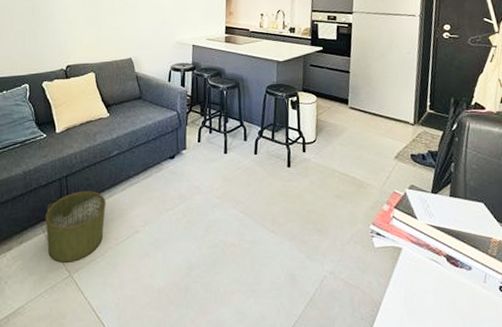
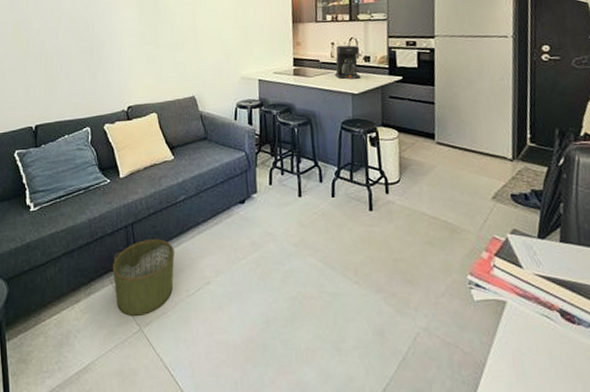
coffee maker: none [263,16,286,48] -> present [335,45,361,80]

